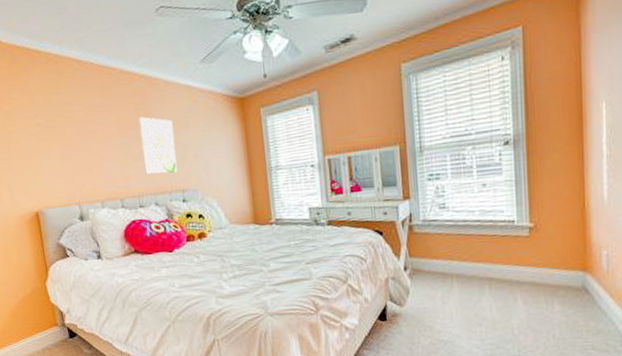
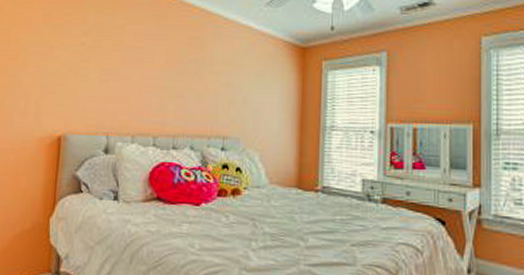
wall art: present [138,116,177,174] -> none [186,51,226,116]

